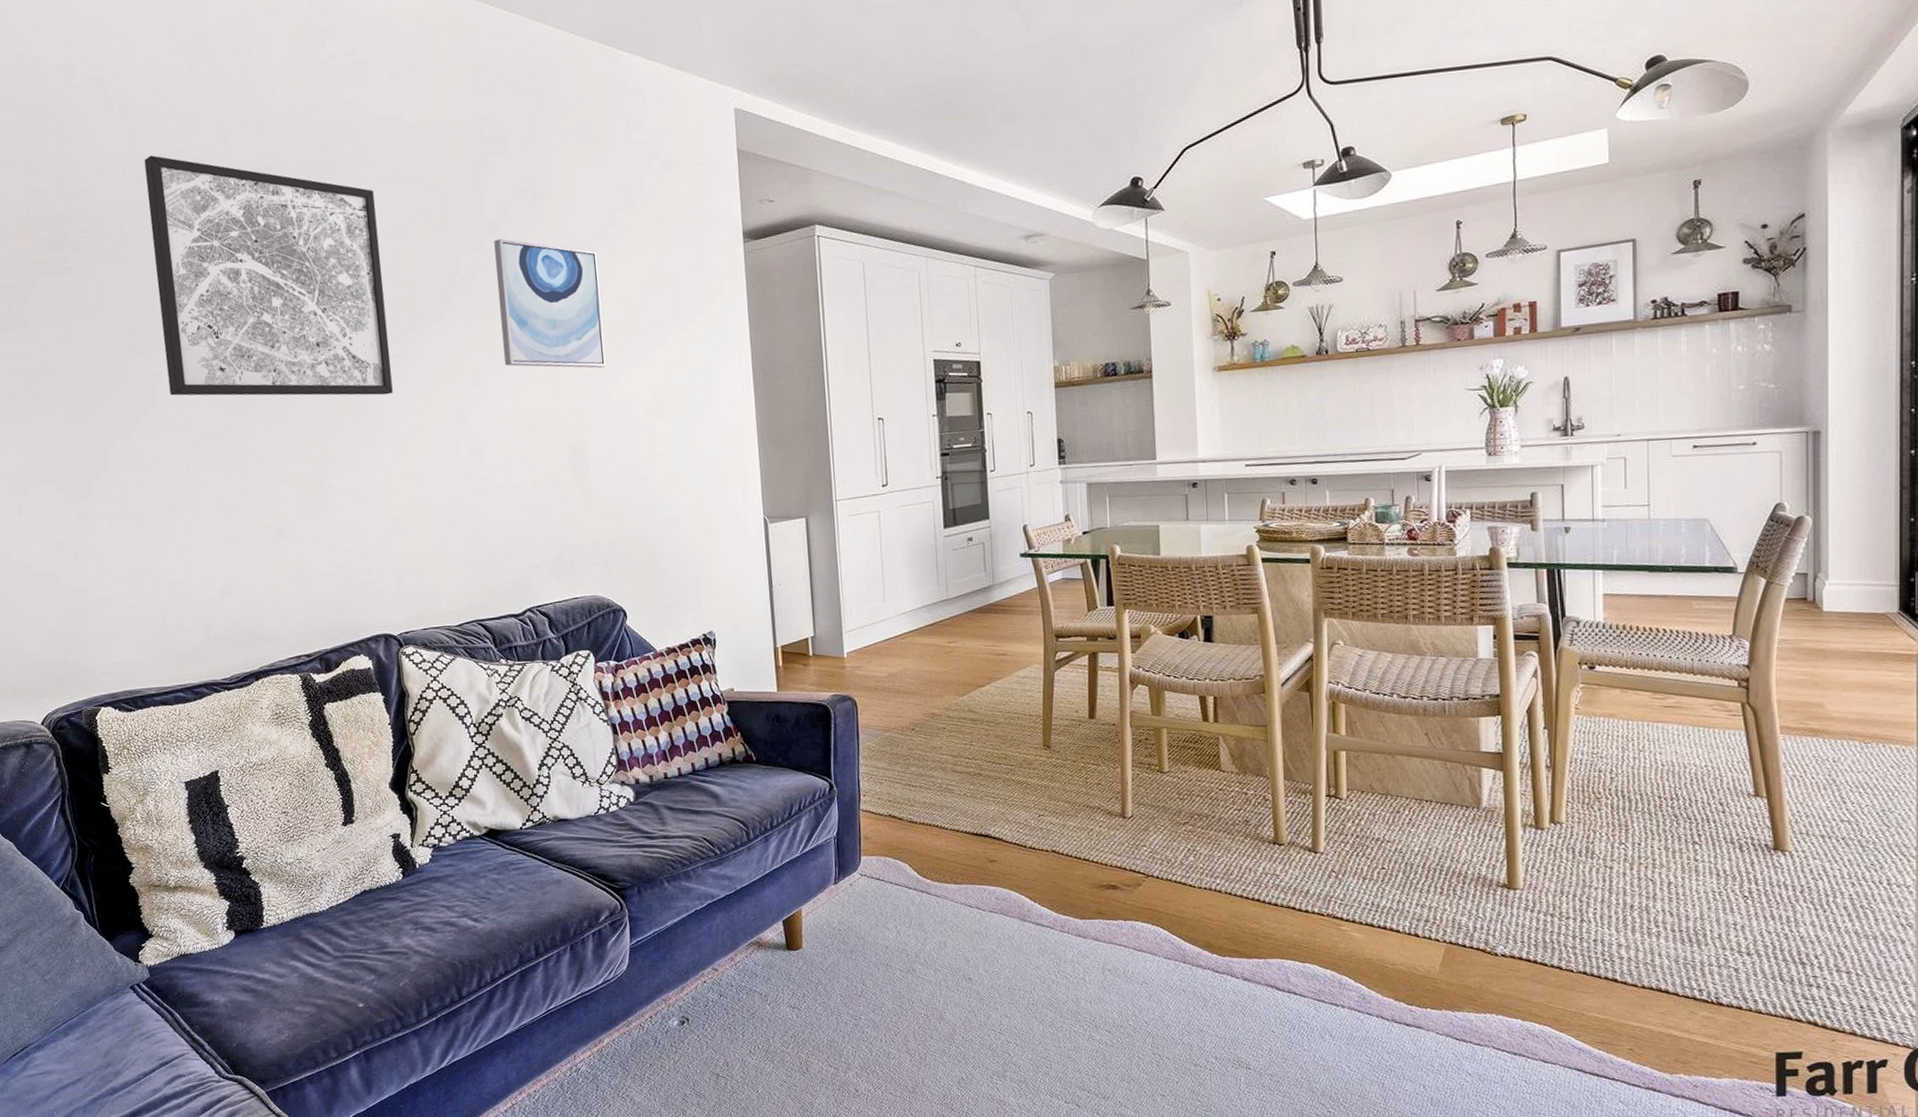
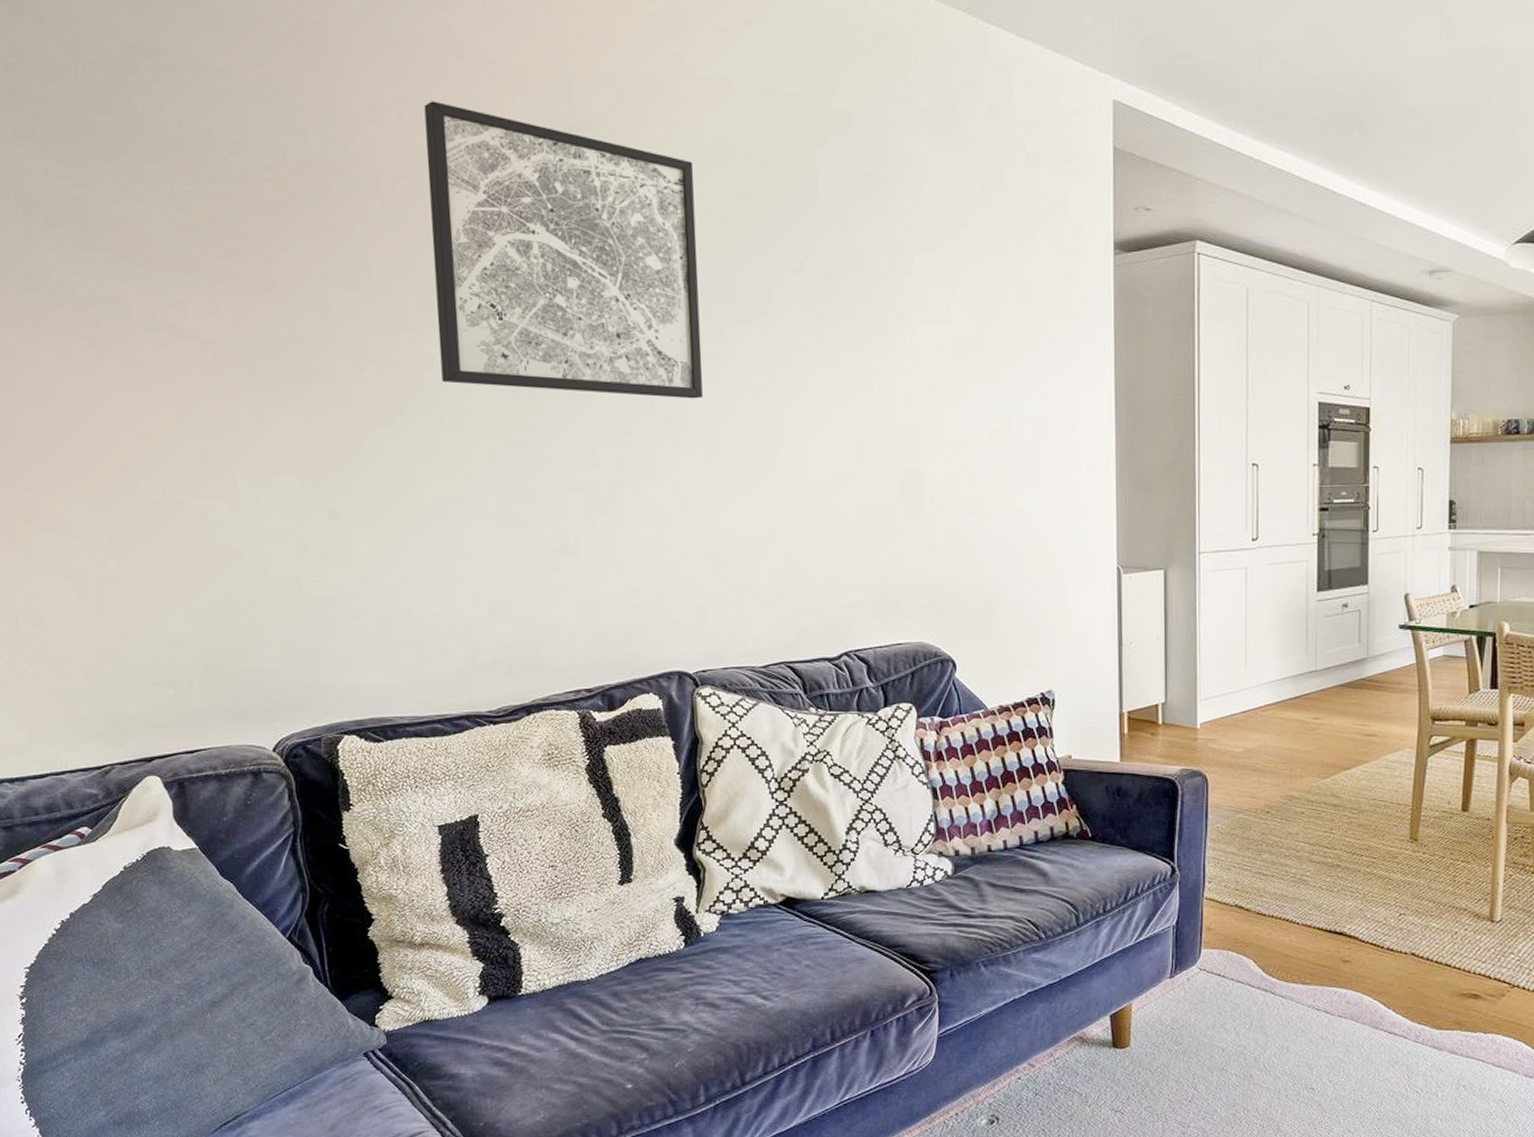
wall art: present [494,239,607,368] -> none [829,229,950,385]

